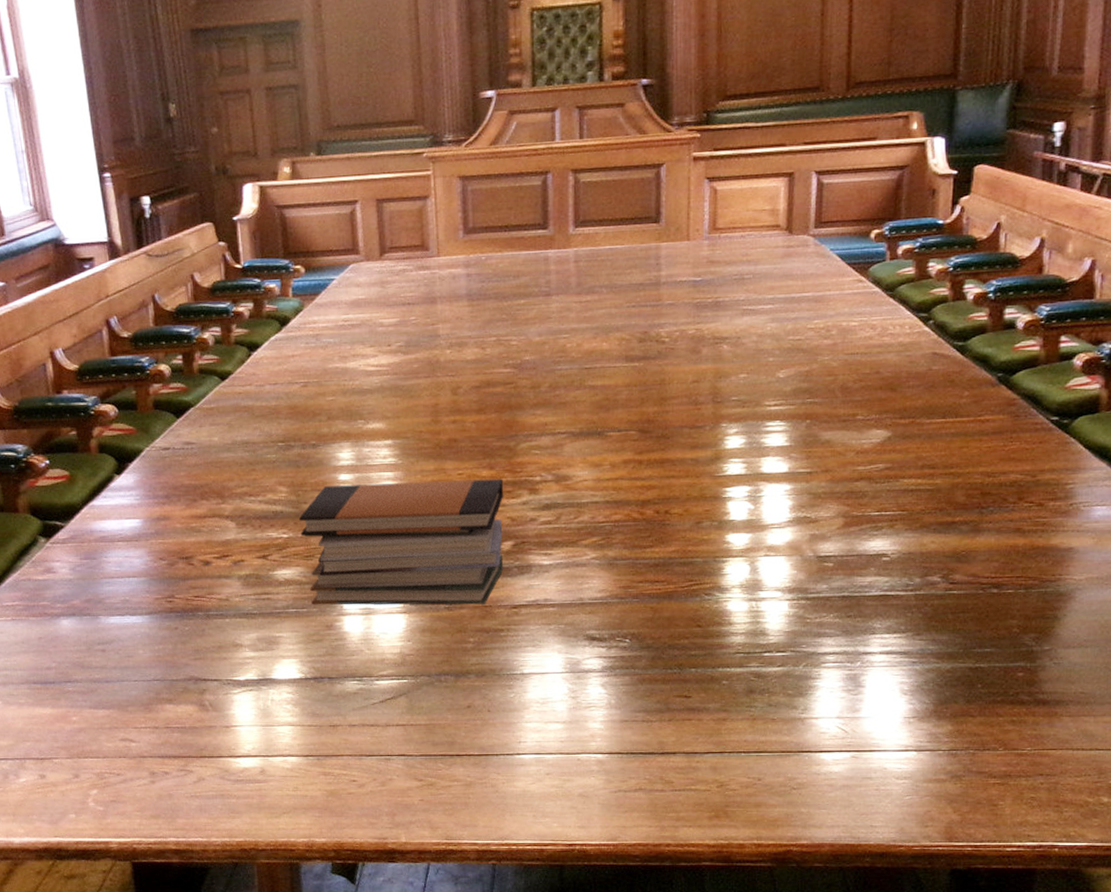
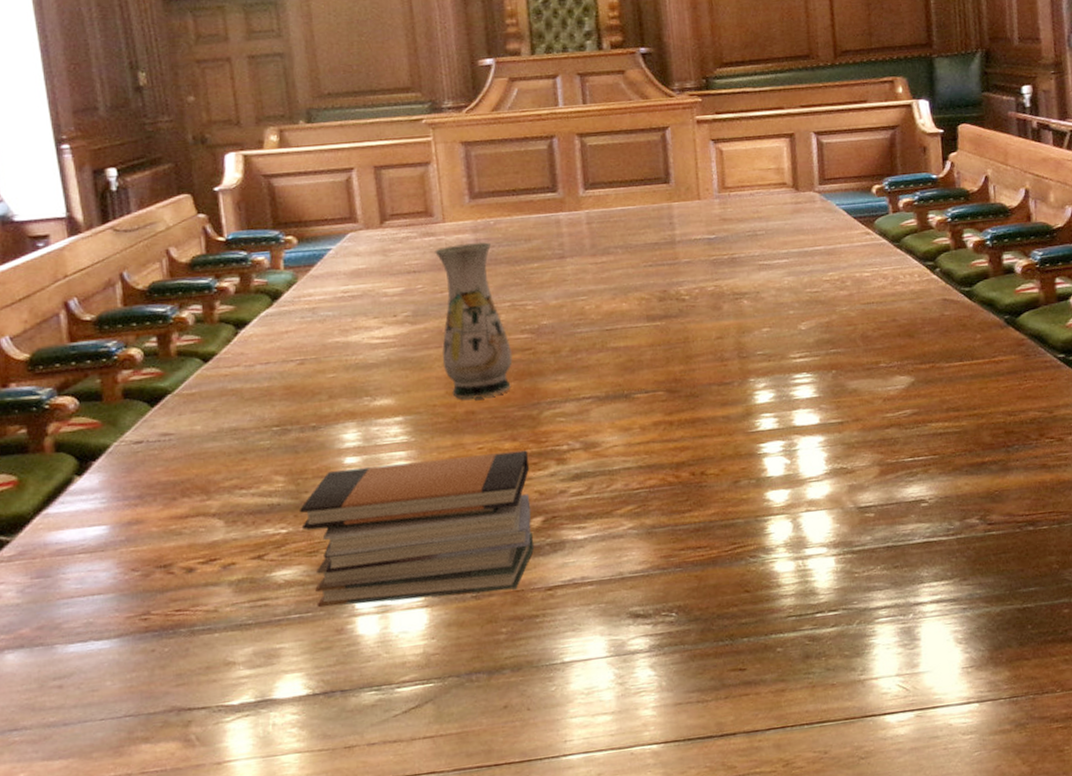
vase: none [428,277,495,428] -> present [435,242,513,400]

